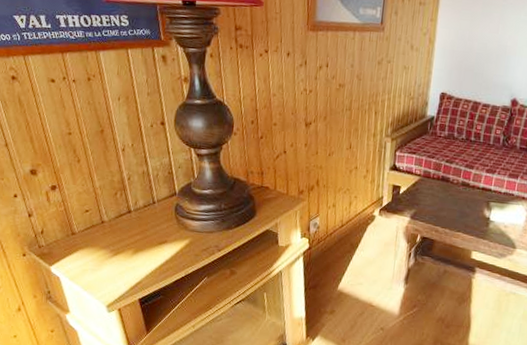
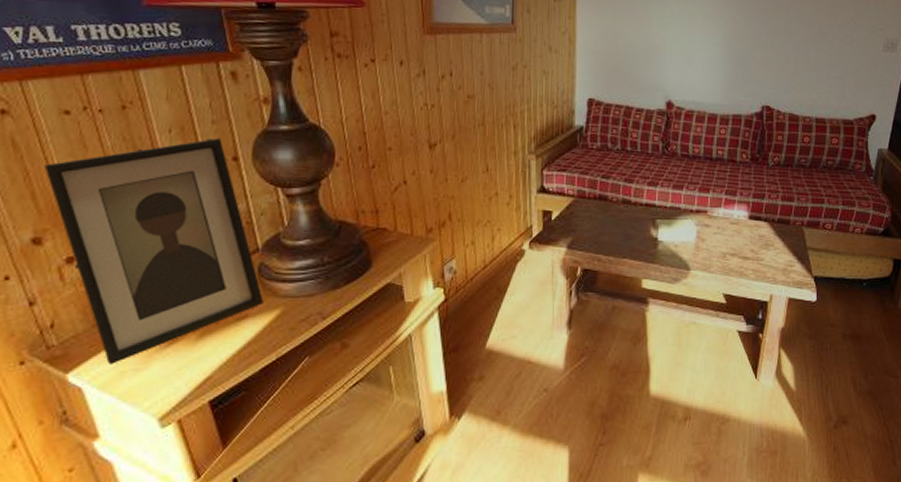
picture frame: none [38,106,178,264] -> present [43,138,263,365]

